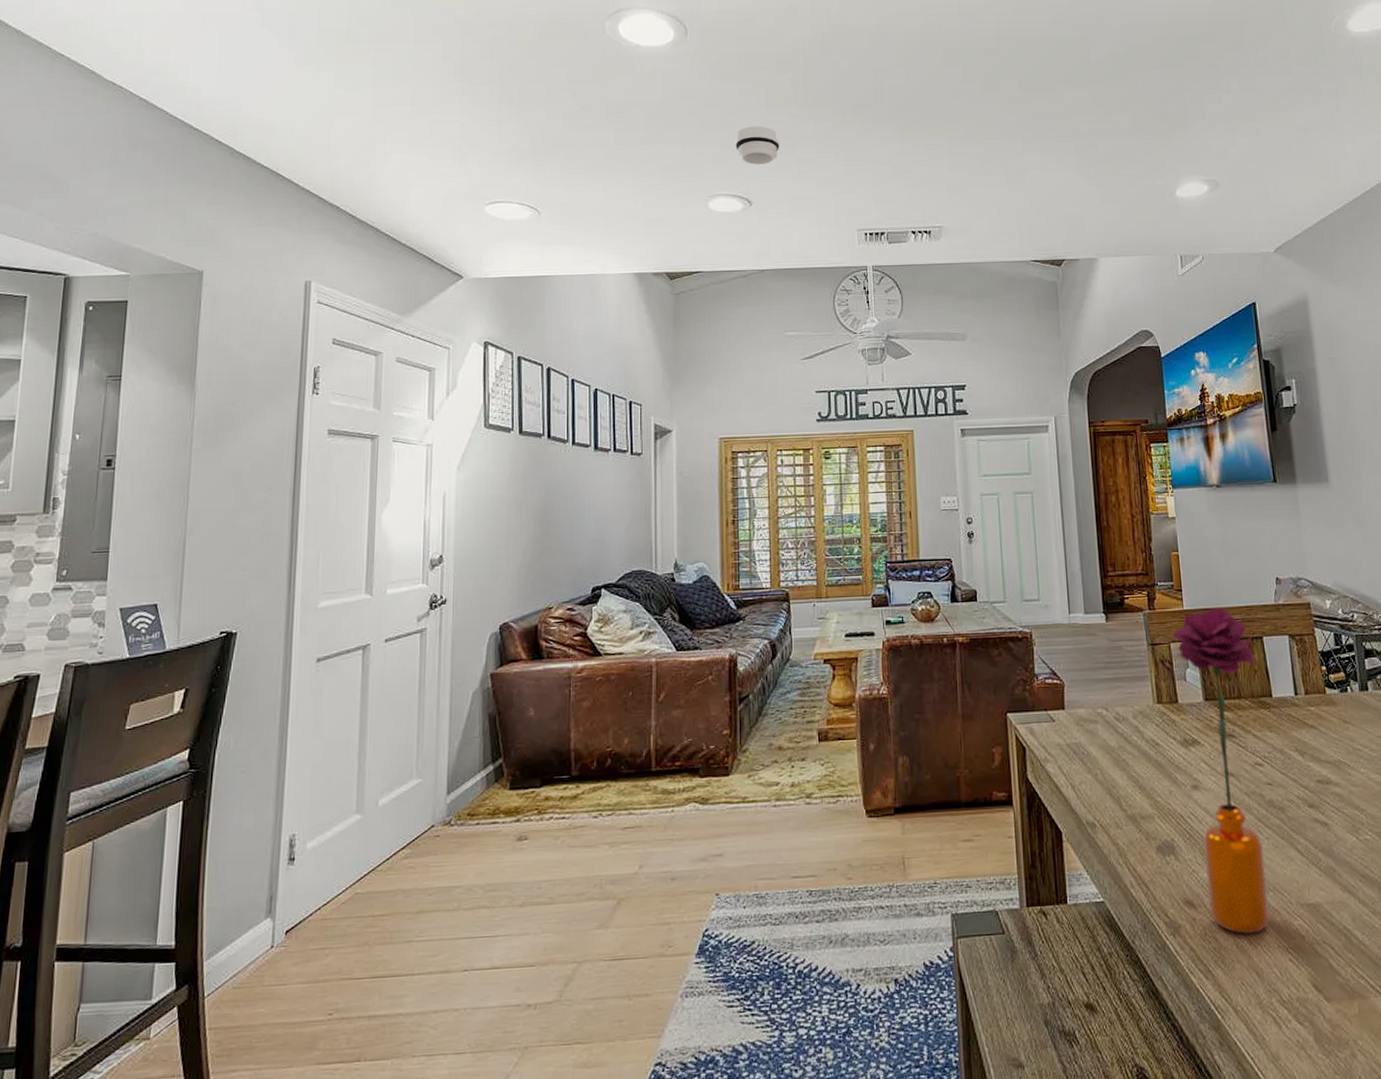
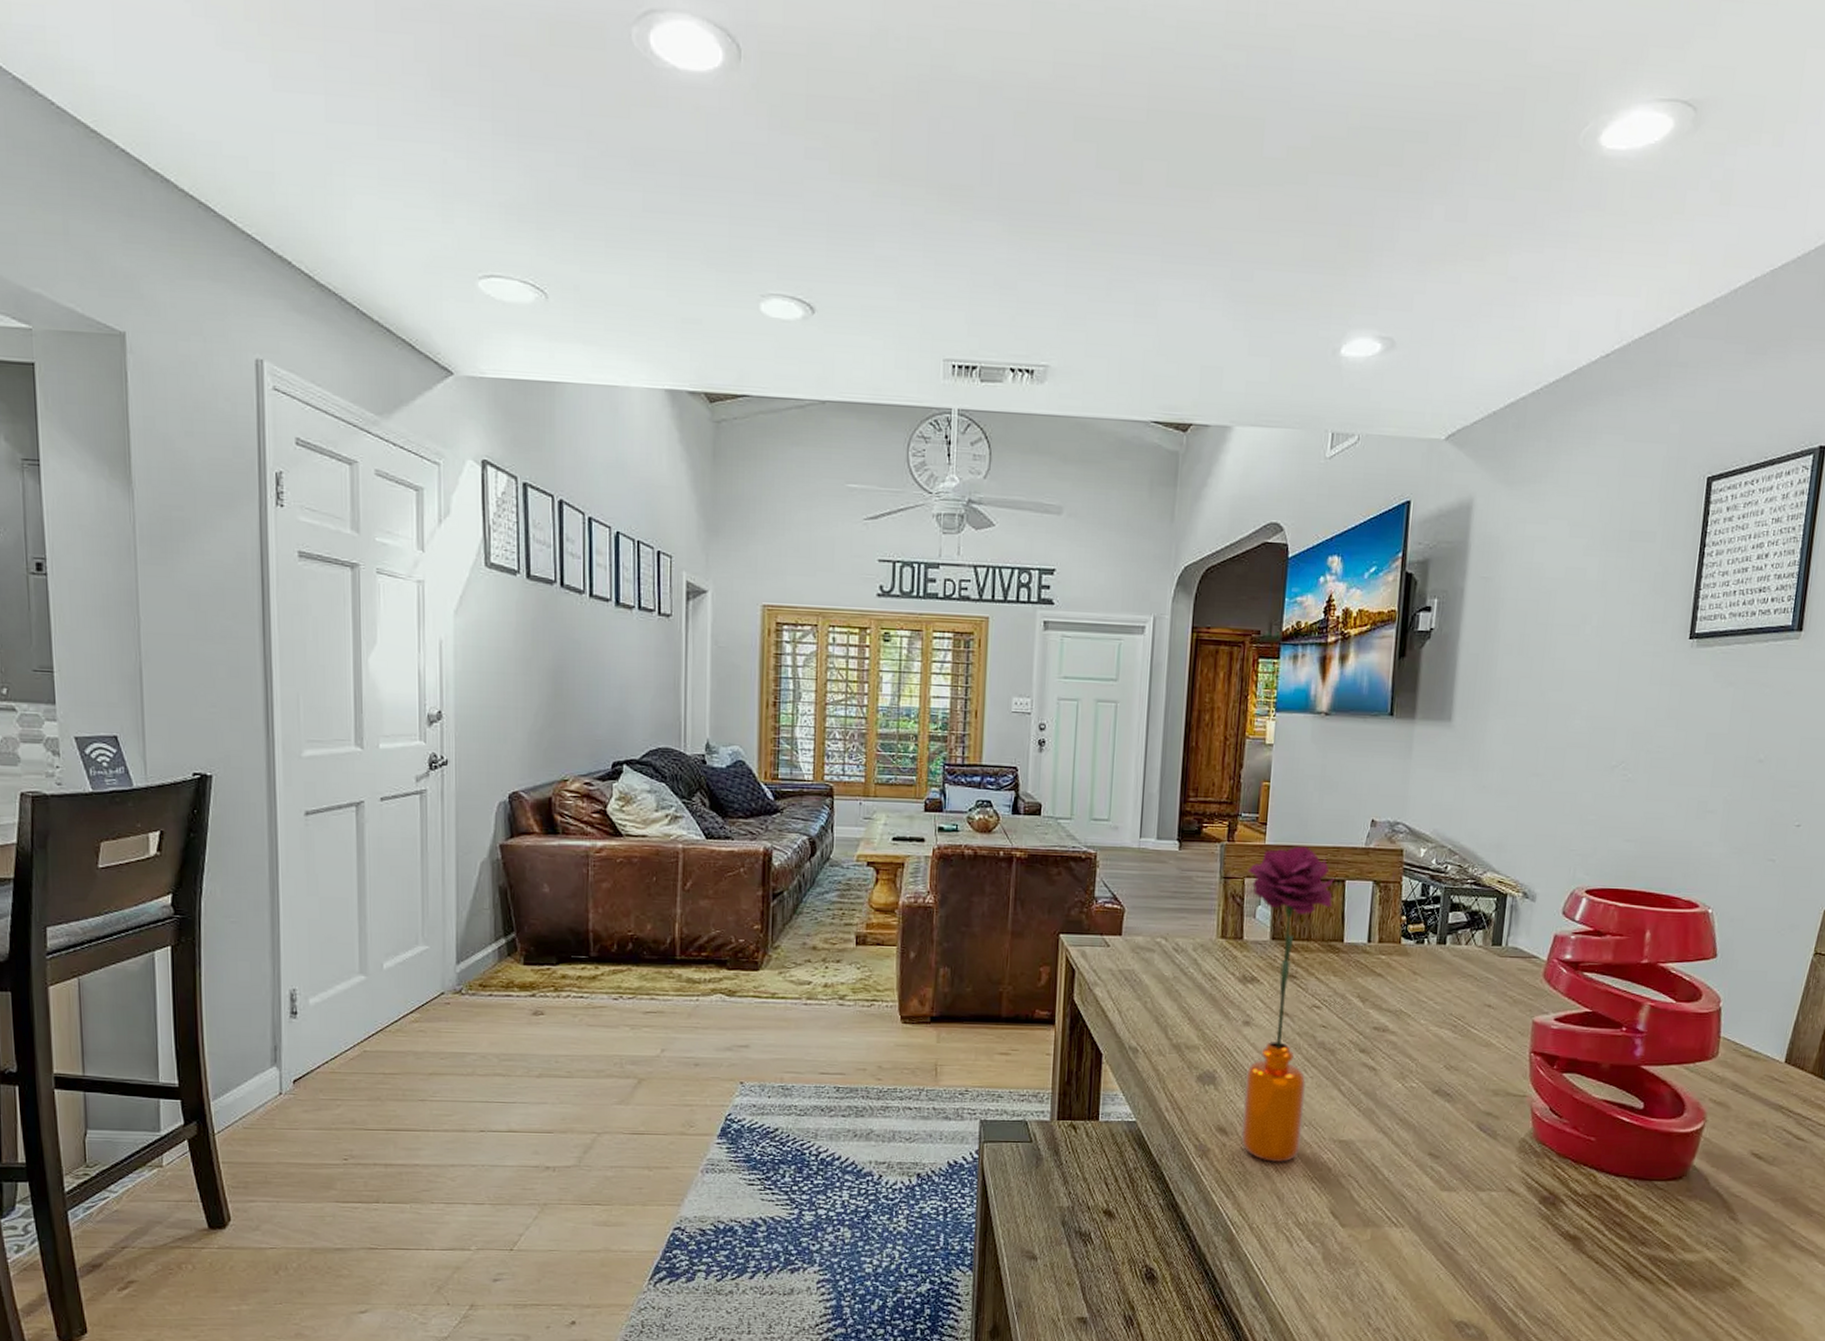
smoke detector: present [735,126,780,165] -> none [798,202,854,259]

